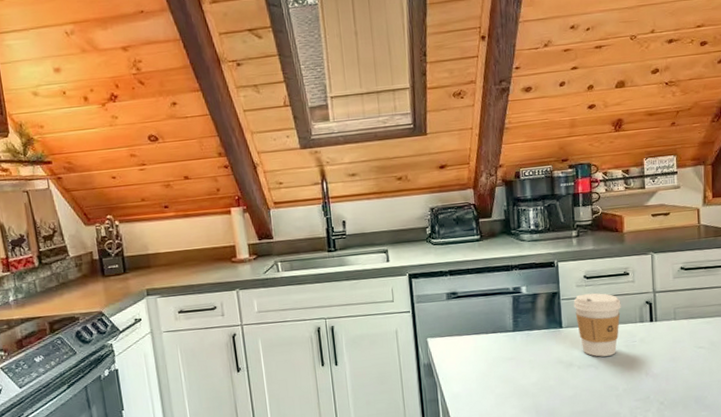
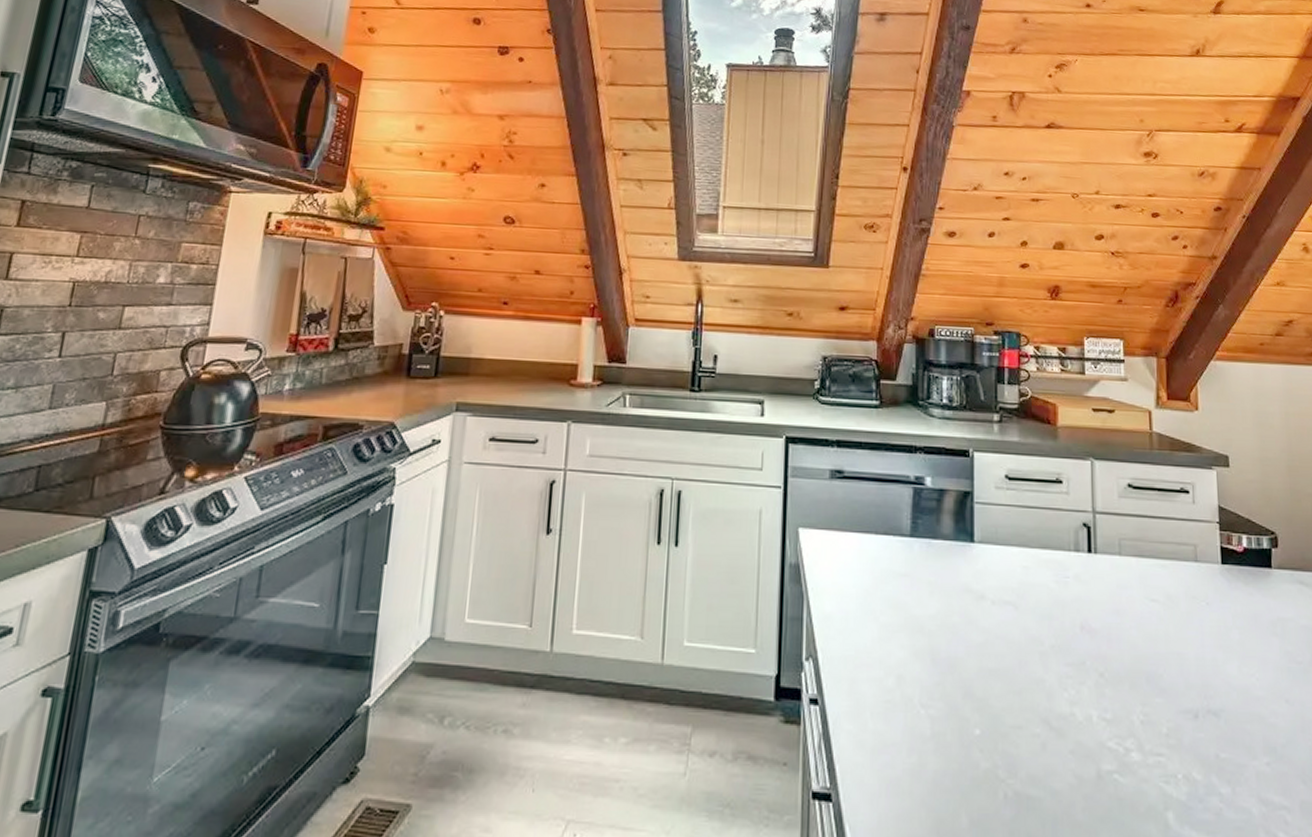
coffee cup: present [573,293,621,357] -> none [990,499,1051,592]

